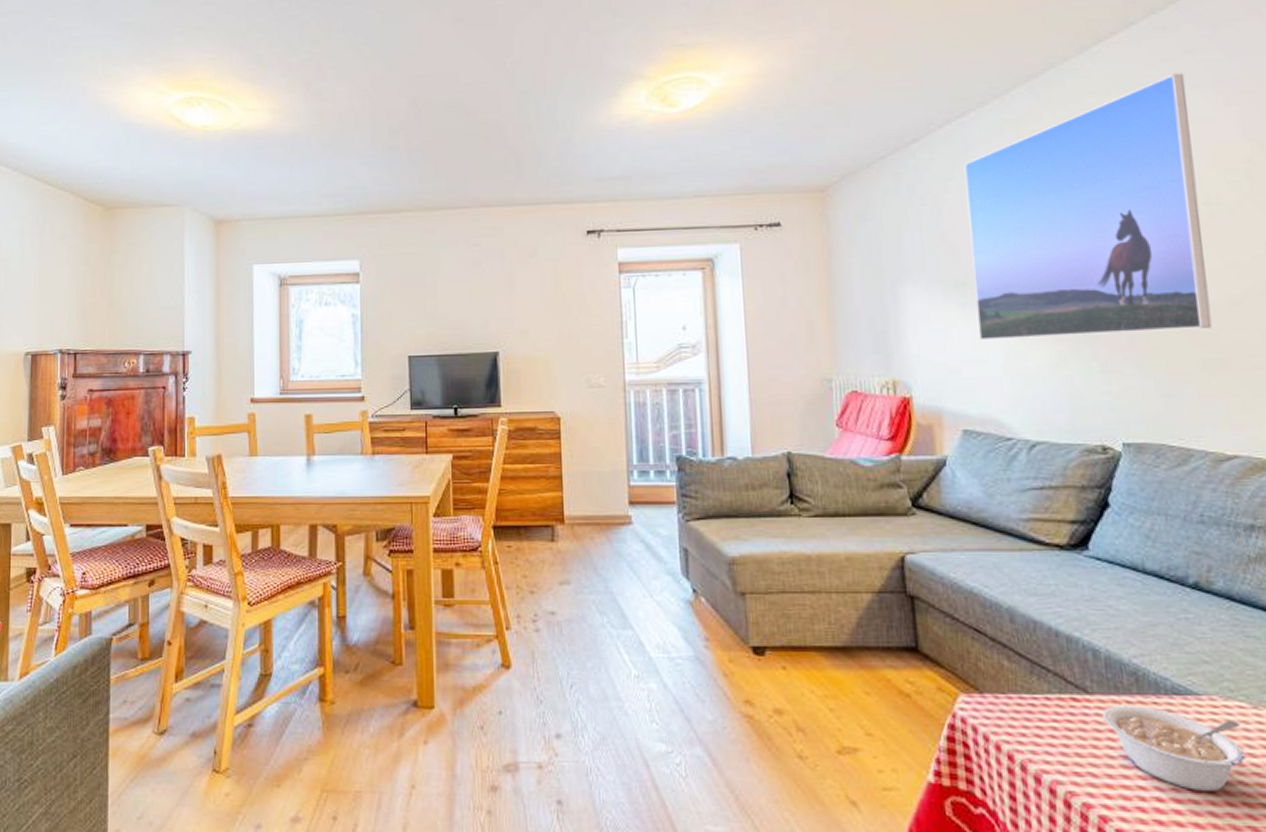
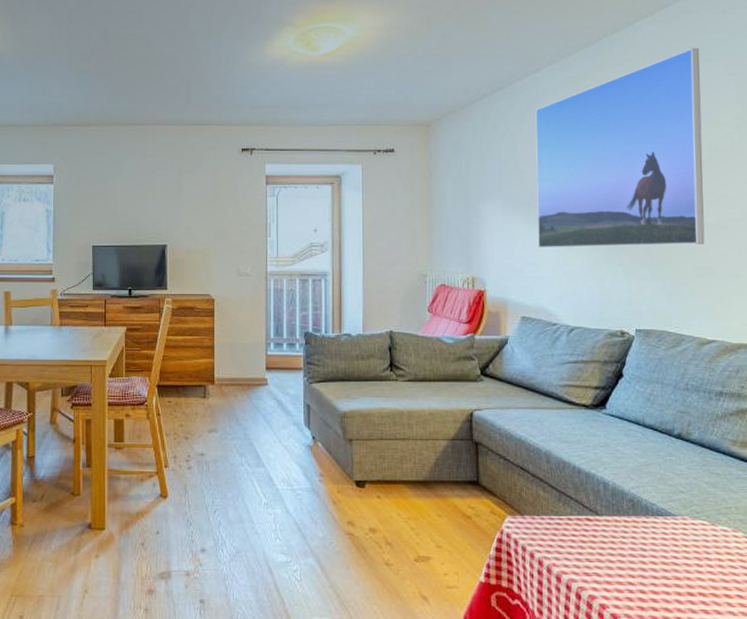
legume: present [1102,705,1246,791] -> none [607,523,704,585]

